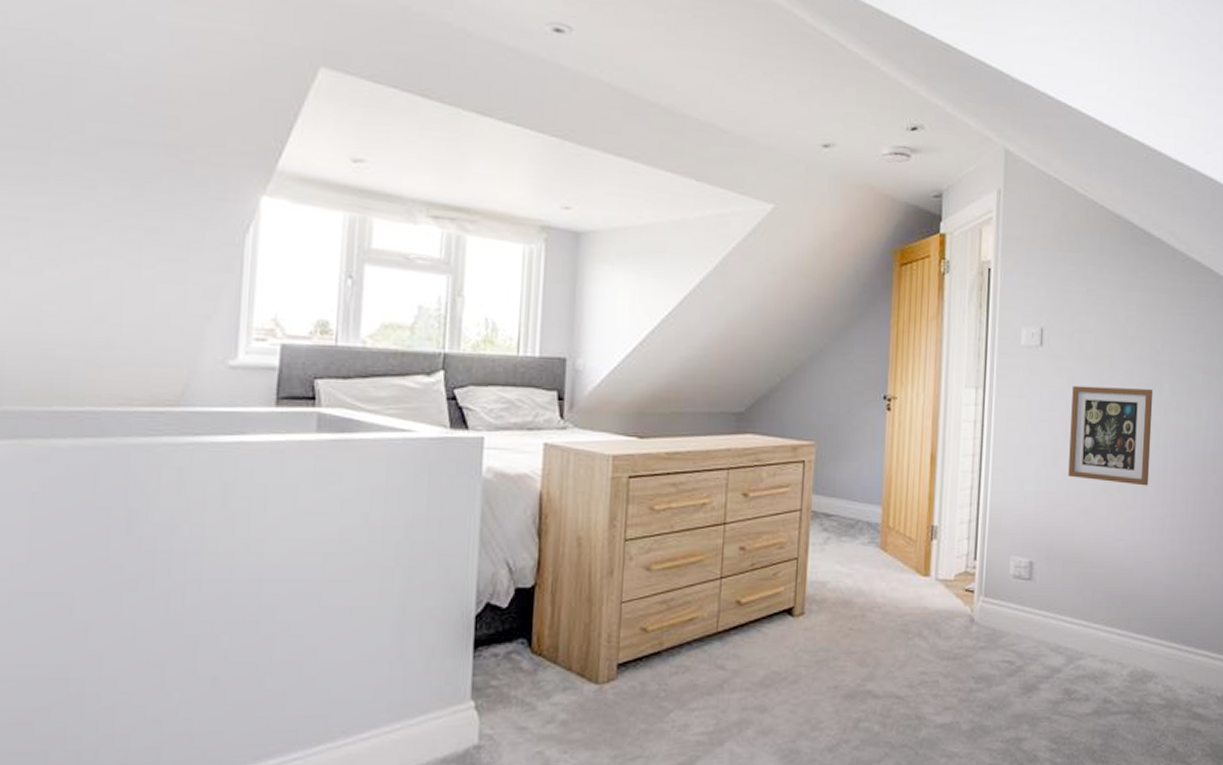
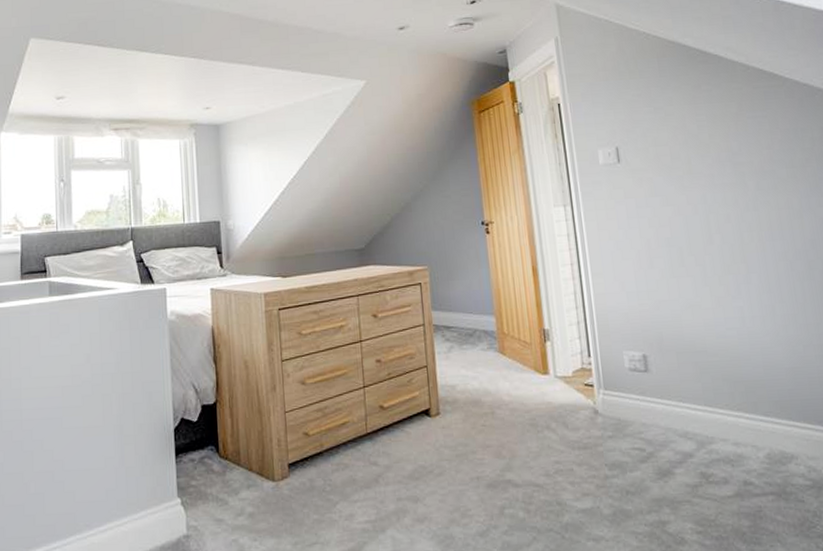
picture frame: present [1068,385,1154,486] -> none [656,188,751,277]

